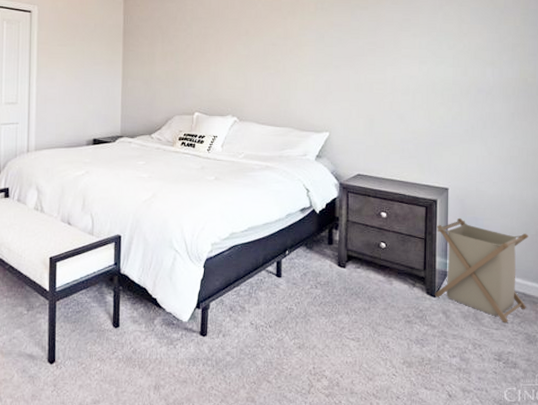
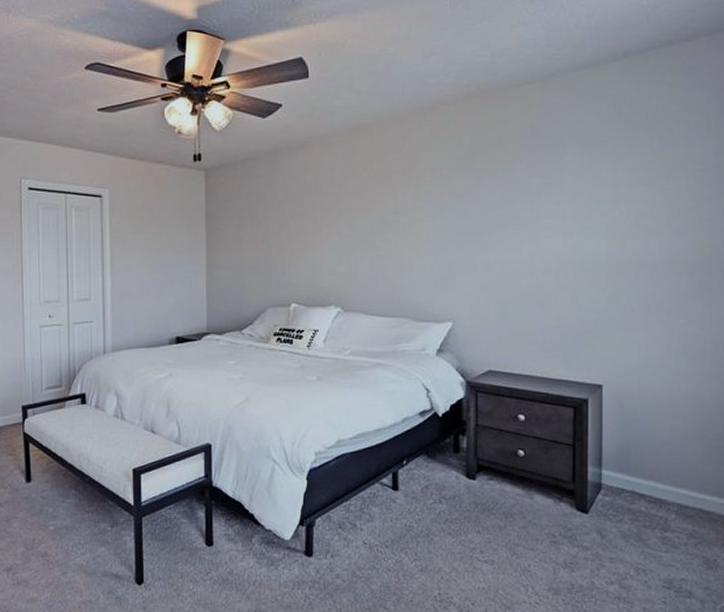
laundry basket: present [434,217,529,323] -> none [585,420,707,545]

